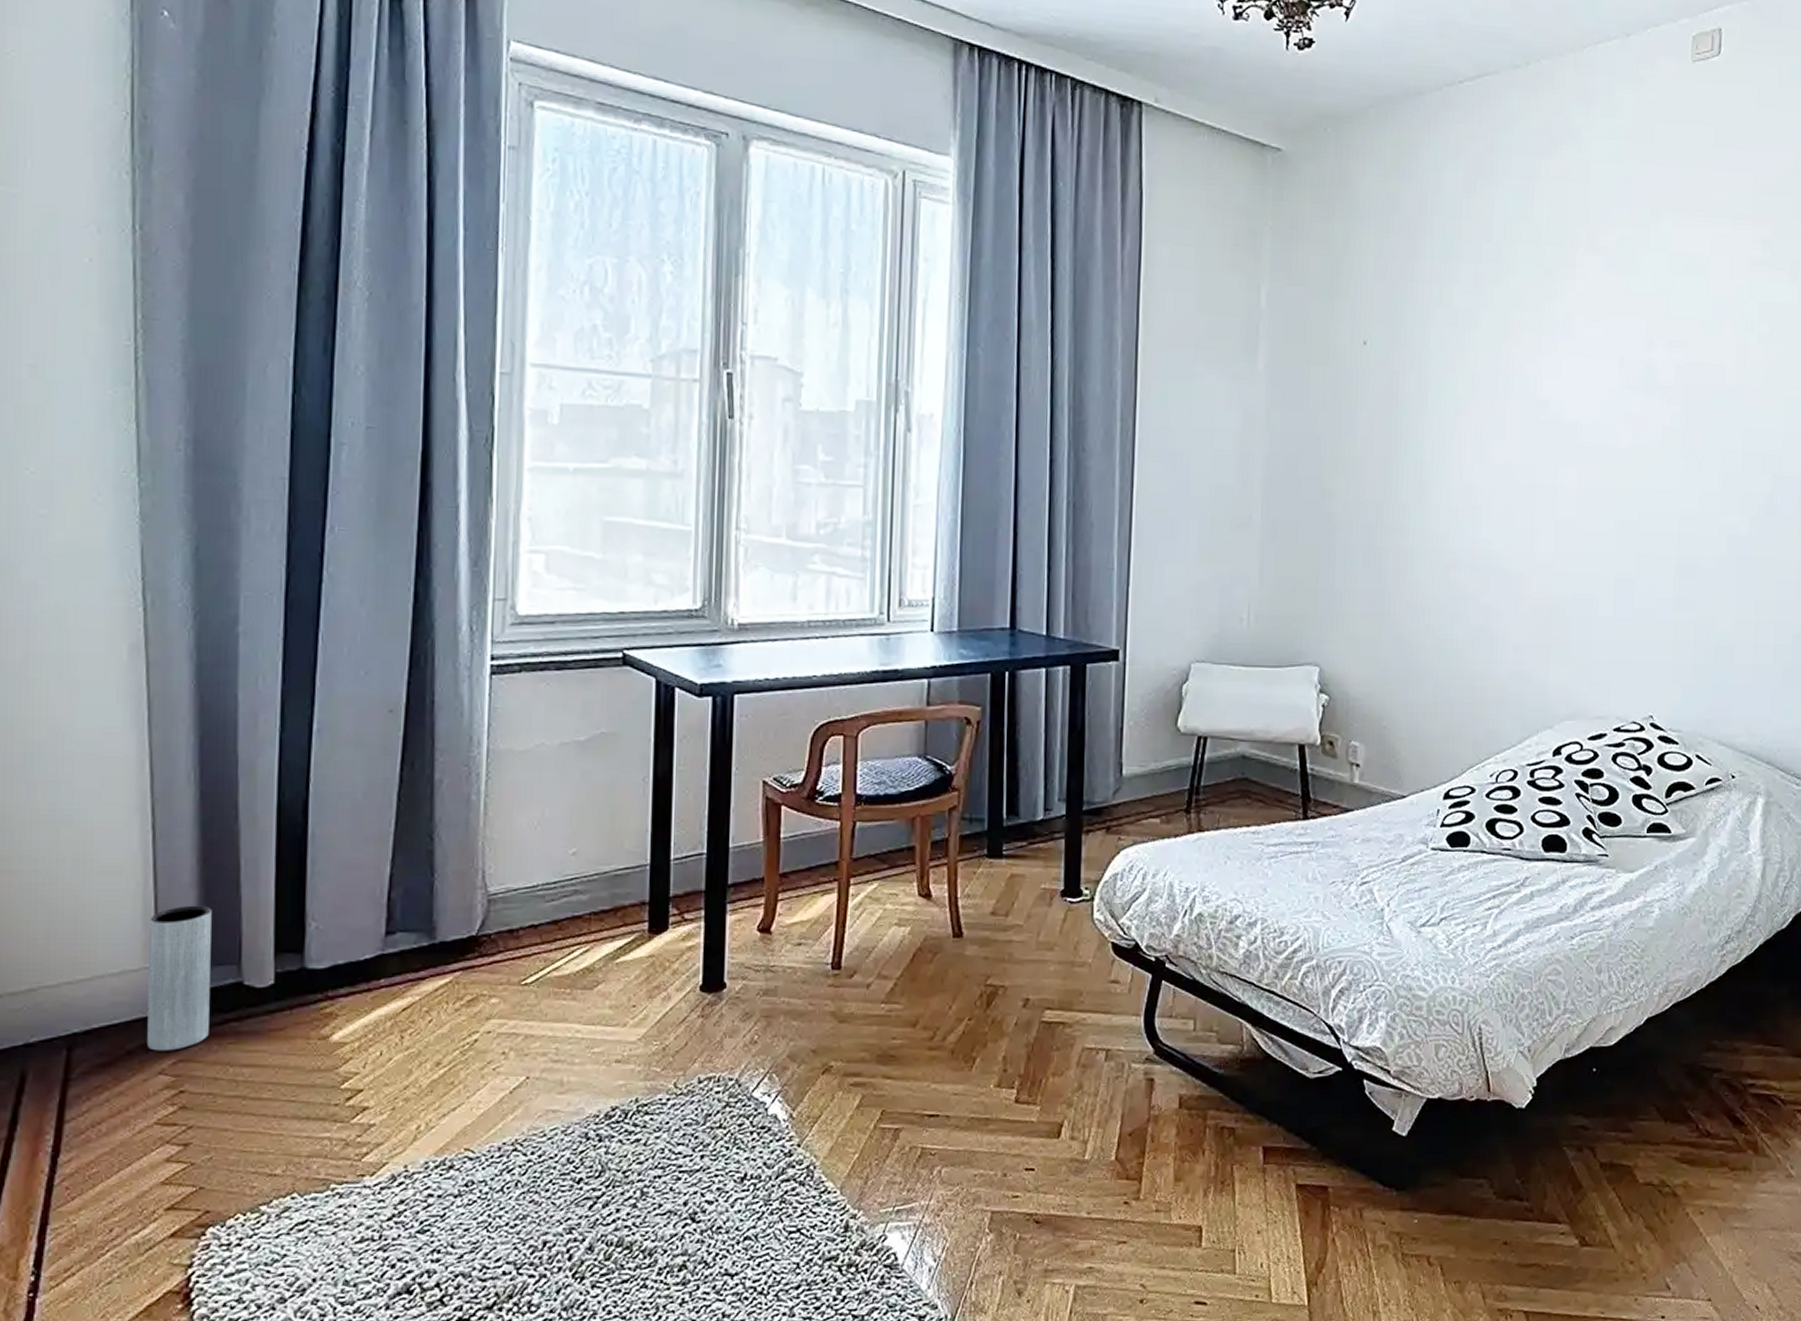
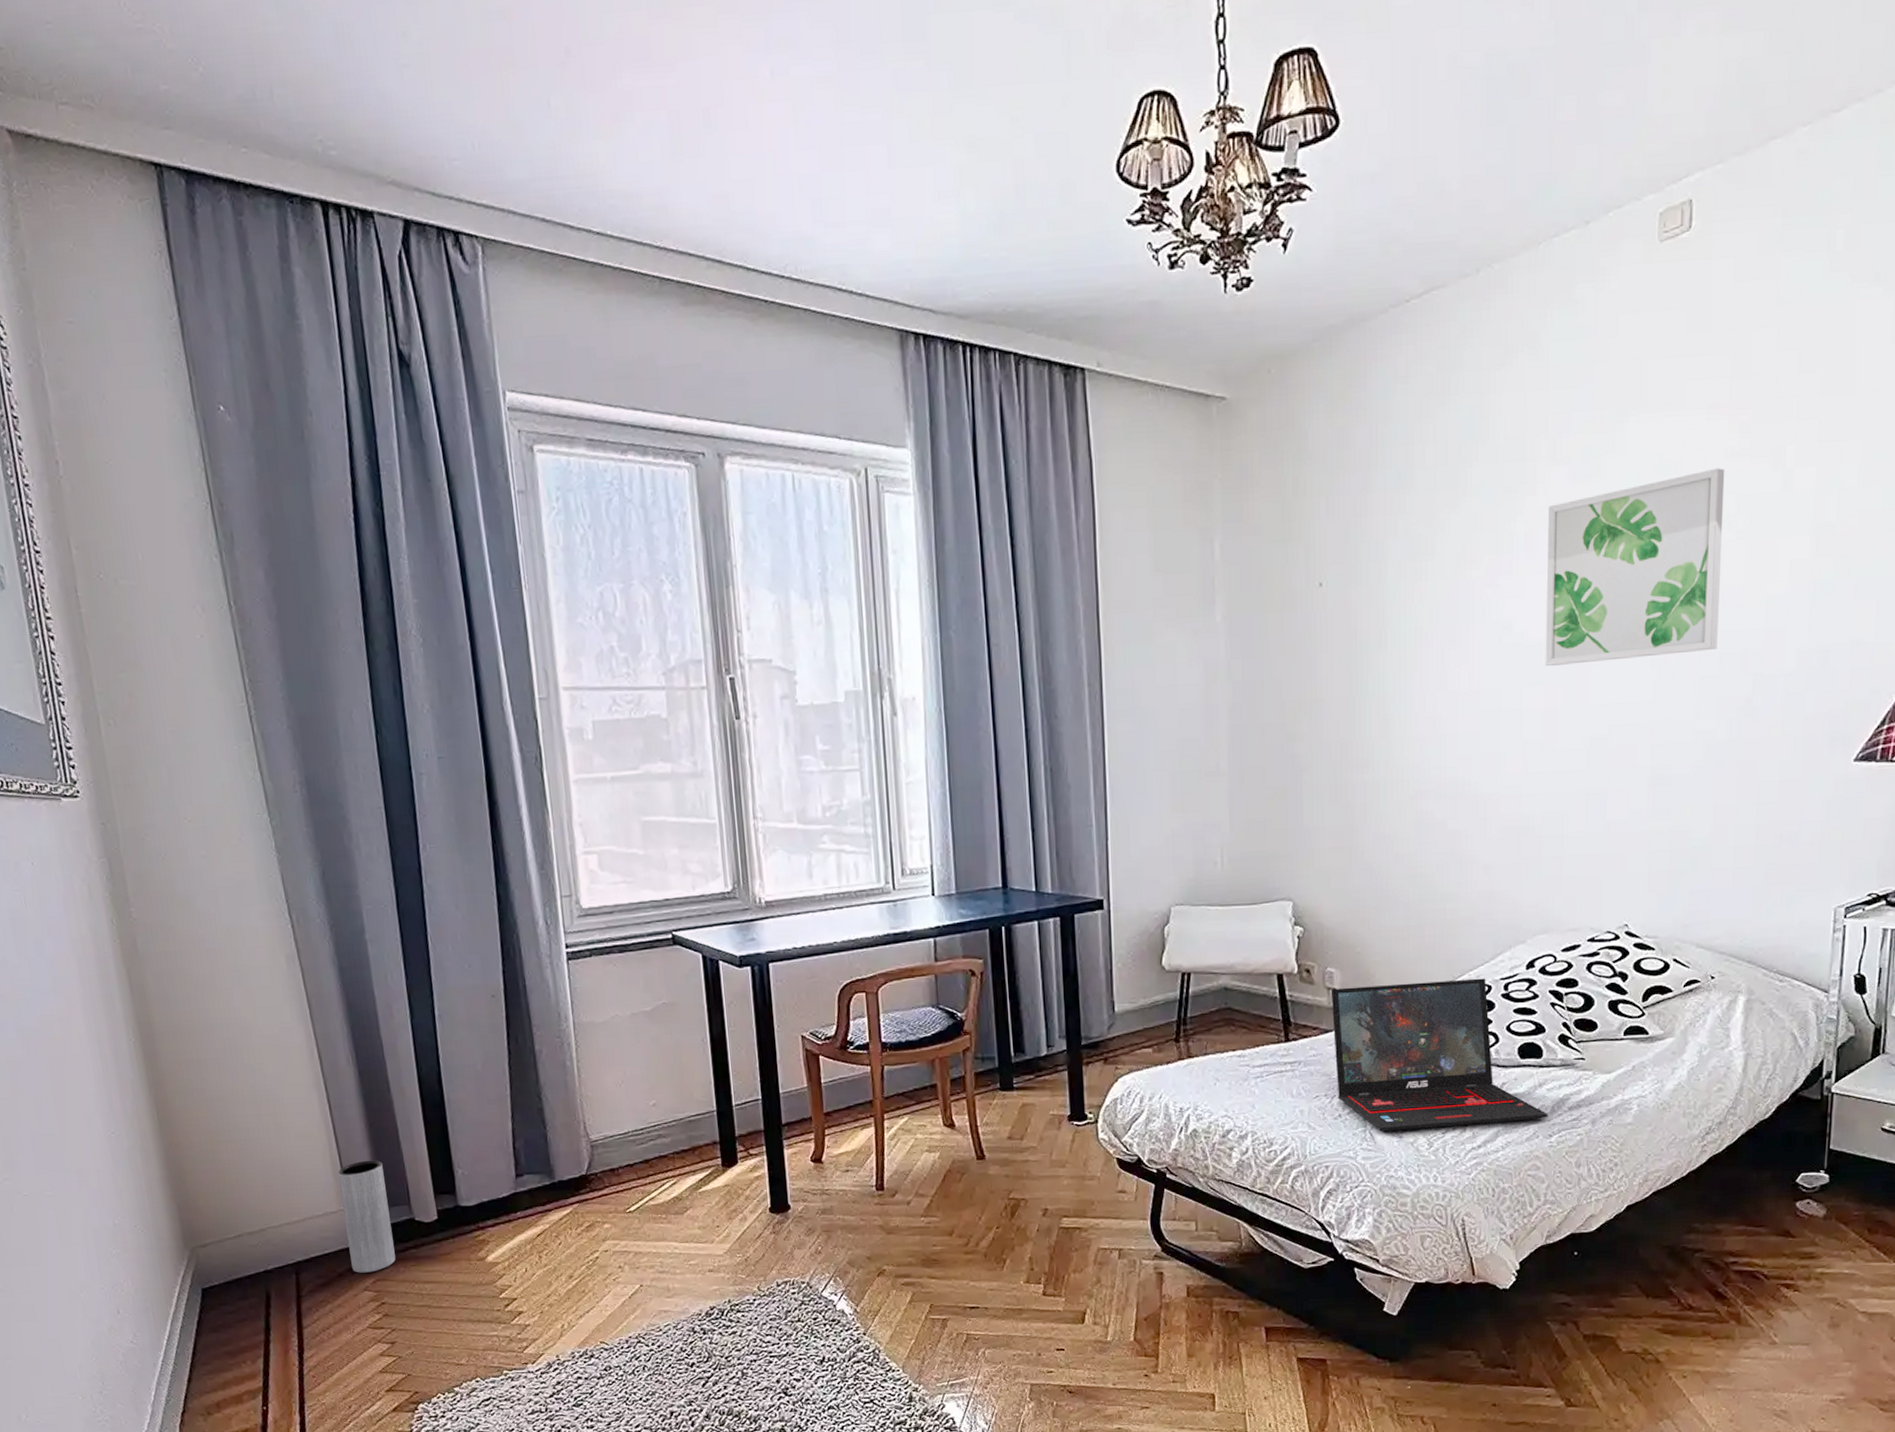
laptop: none [1353,762,1570,925] -> present [1330,978,1548,1132]
wall art: none [1579,275,1749,448] -> present [1545,468,1725,666]

